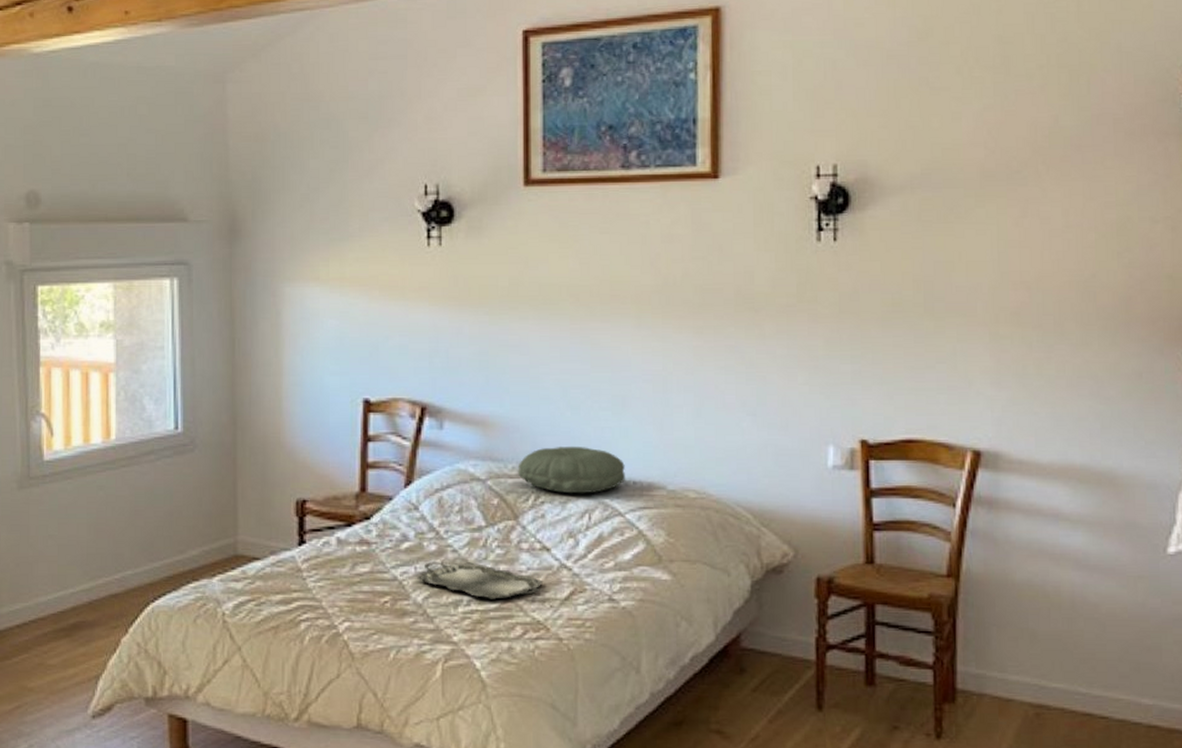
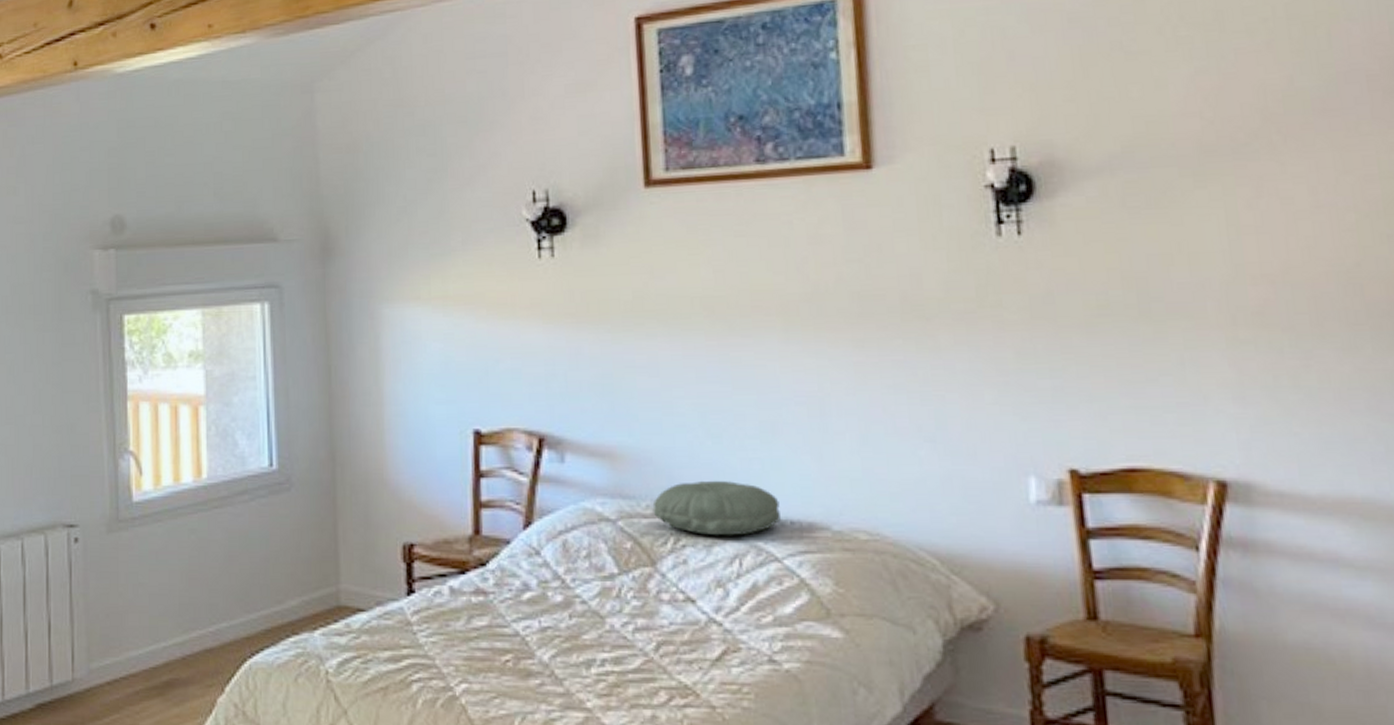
serving tray: present [417,562,544,599] -> none [542,615,690,659]

